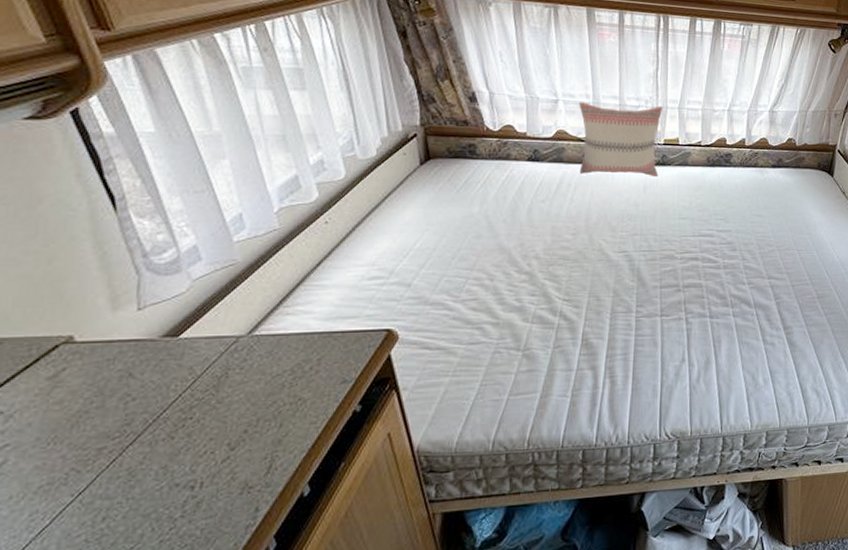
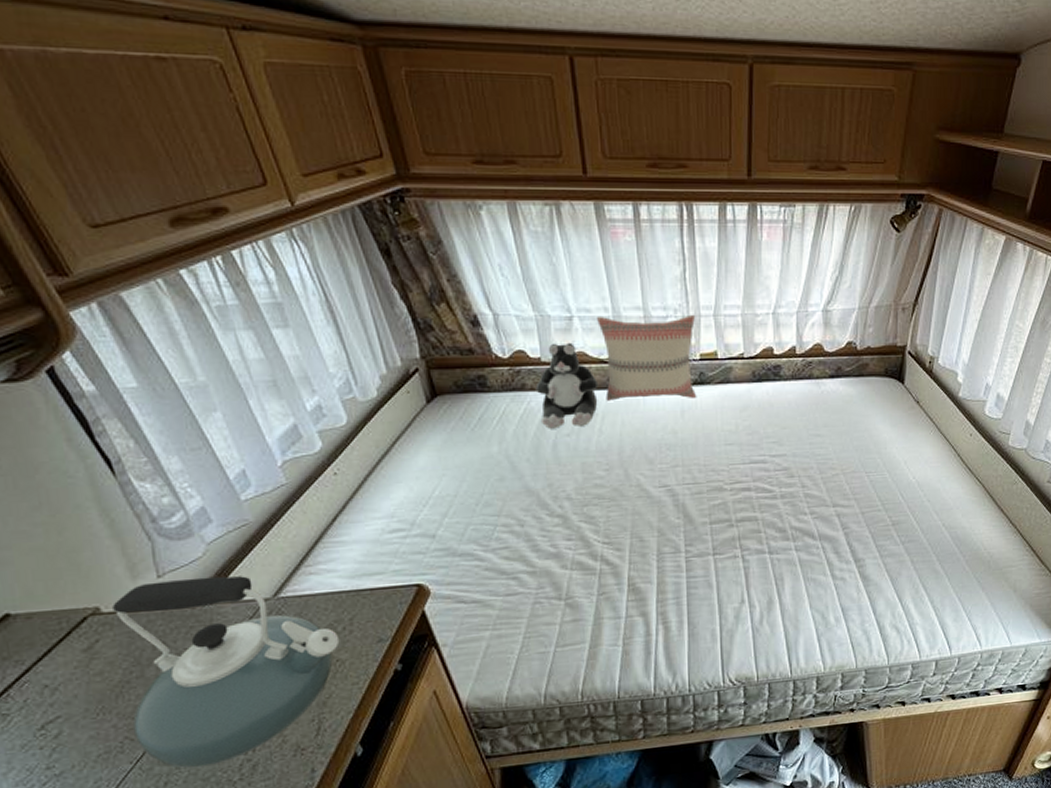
kettle: none [82,312,305,504] -> present [112,576,340,769]
plush toy: none [518,121,575,195] -> present [535,342,599,429]

